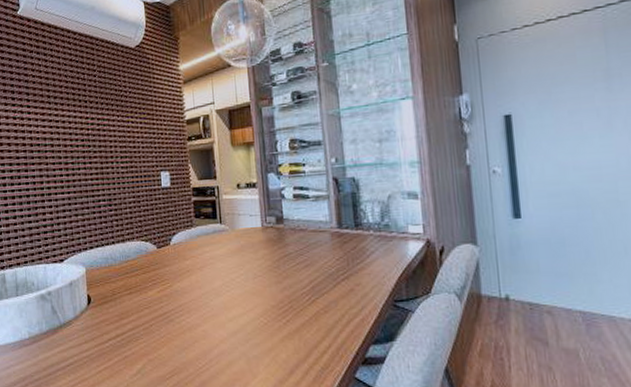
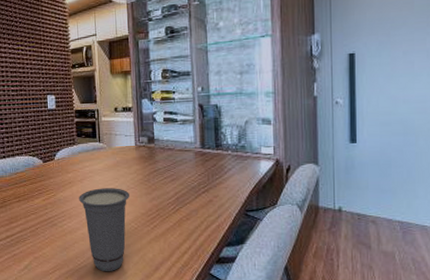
cup: none [198,276,257,377] -> present [79,188,129,272]

